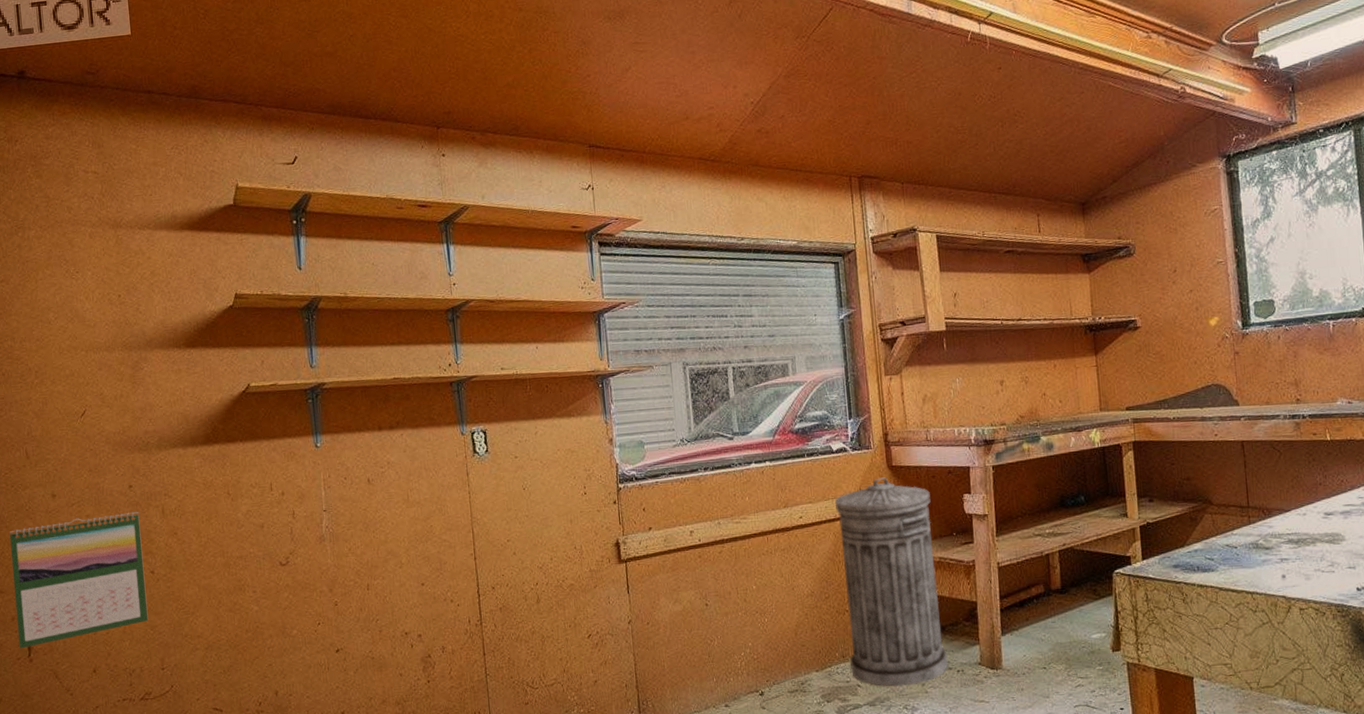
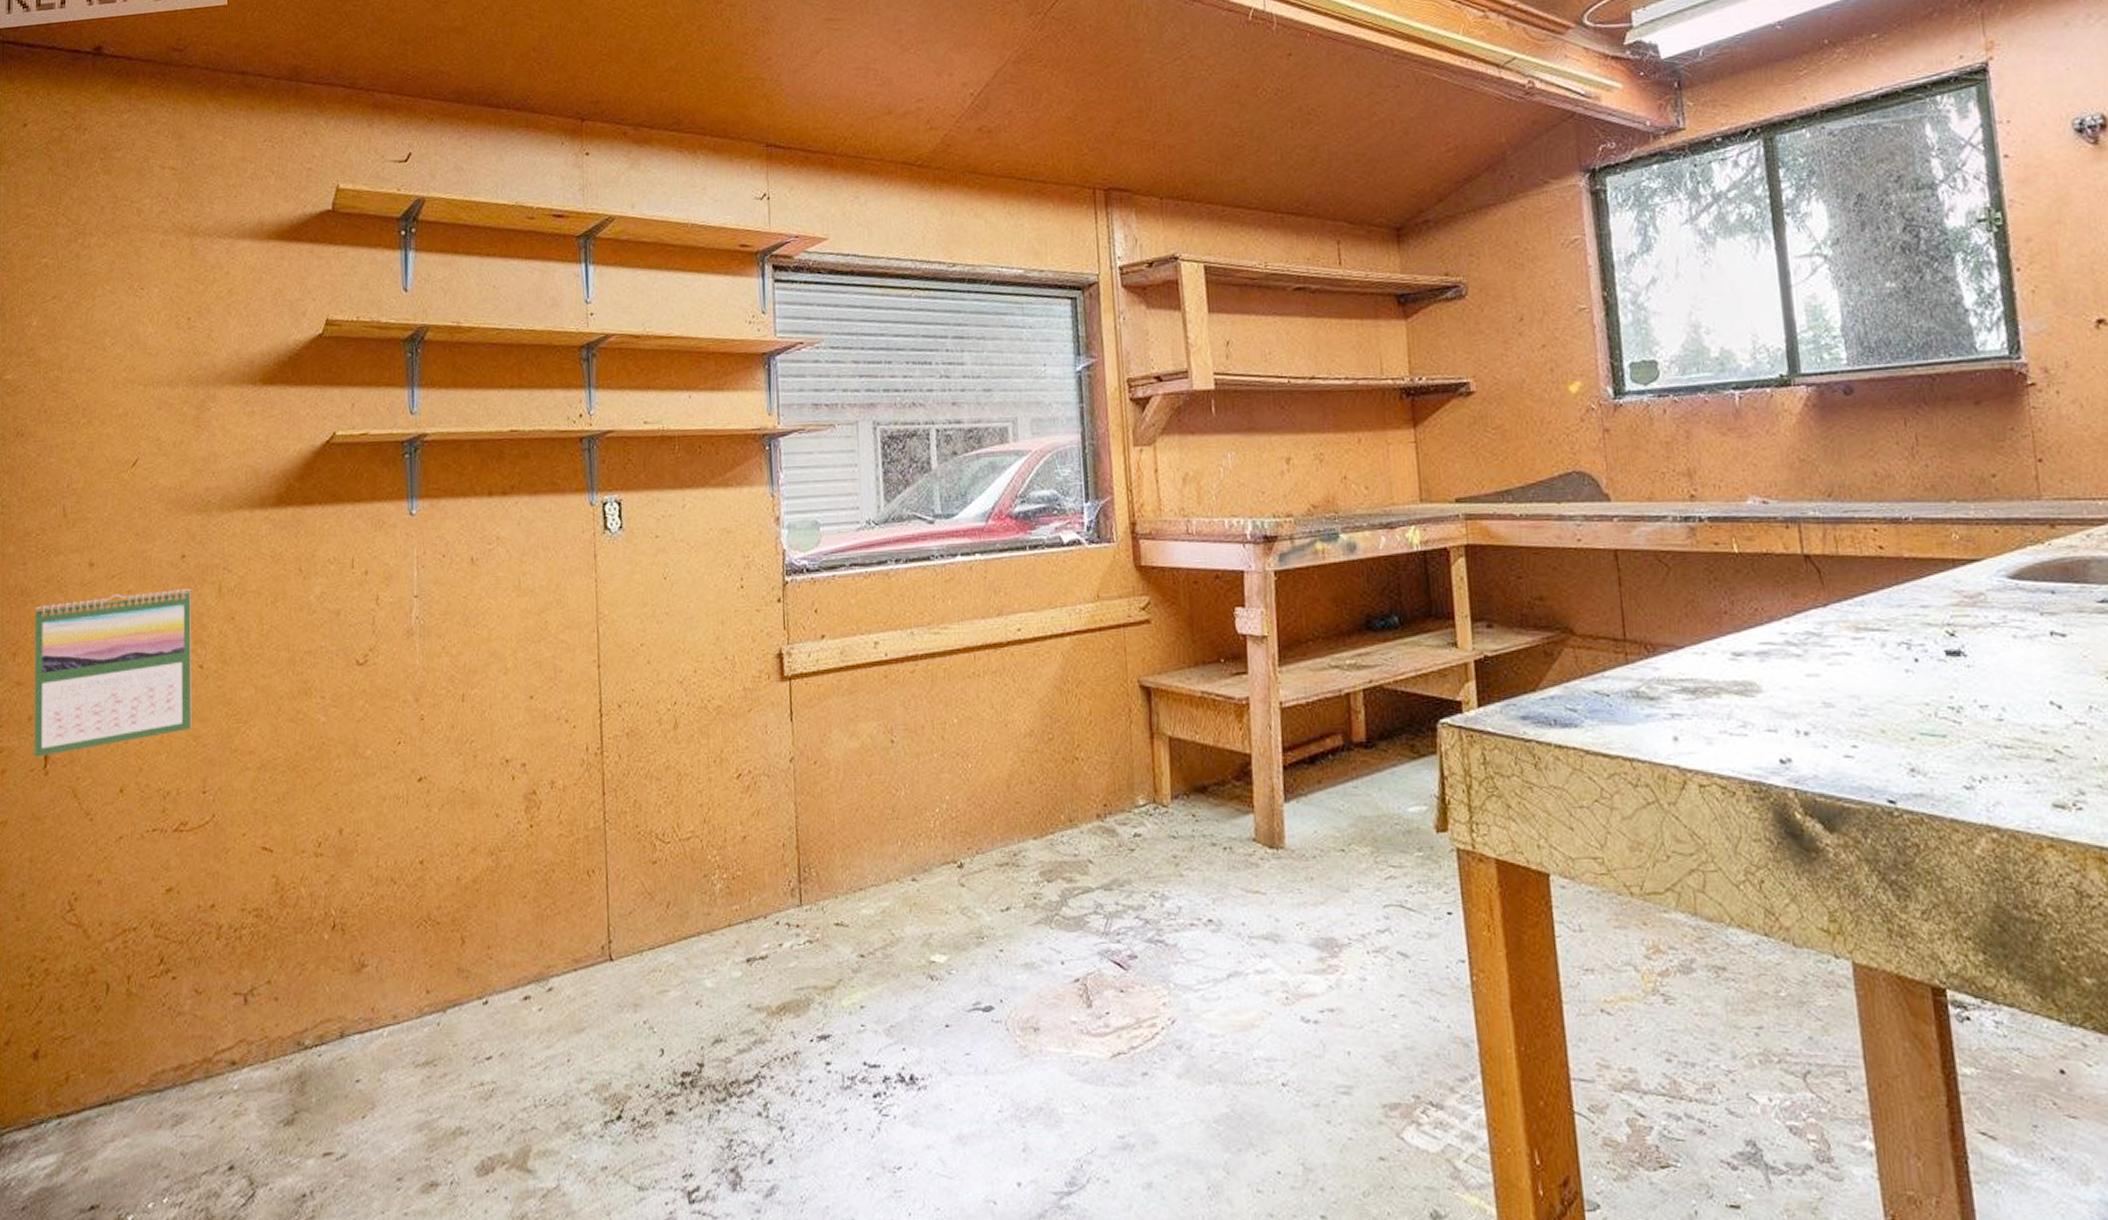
trash can: present [835,477,949,687] -> none [1065,580,1212,865]

